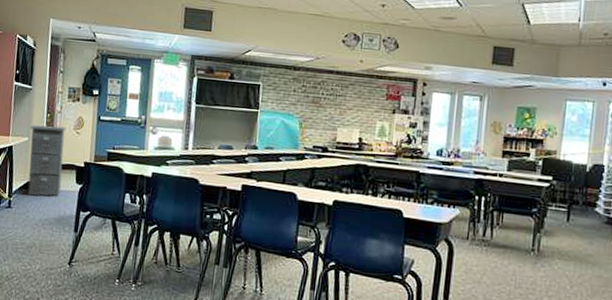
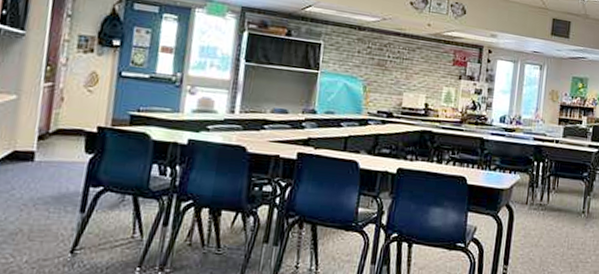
filing cabinet: present [27,125,67,197] -> none [13,79,74,170]

